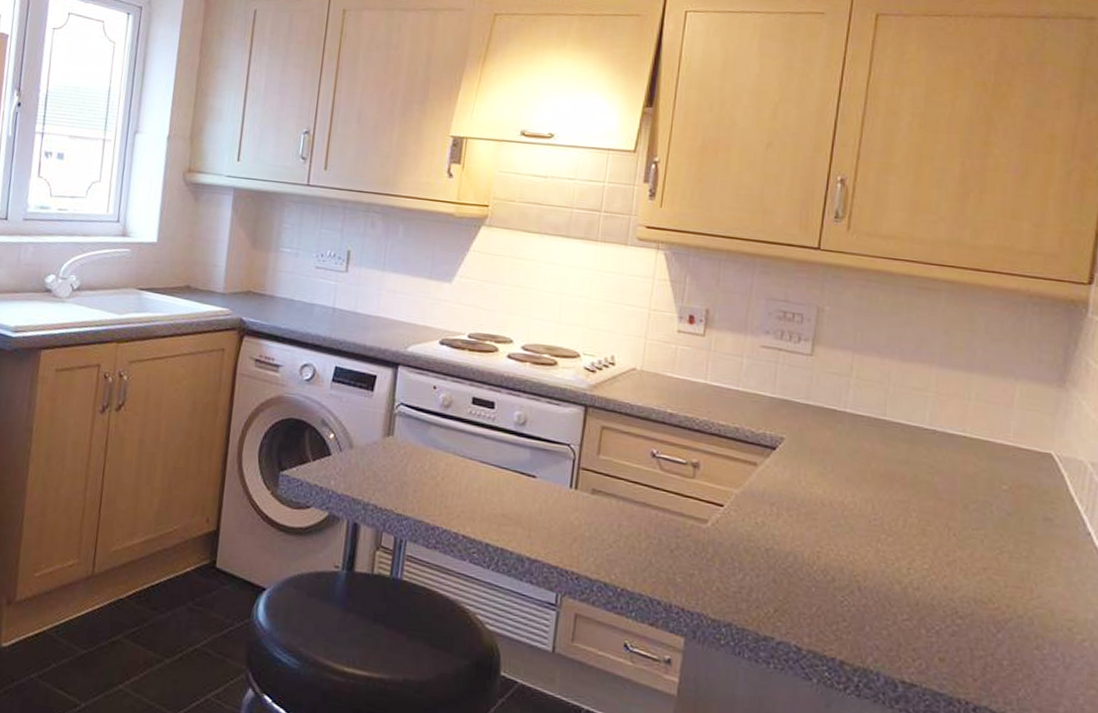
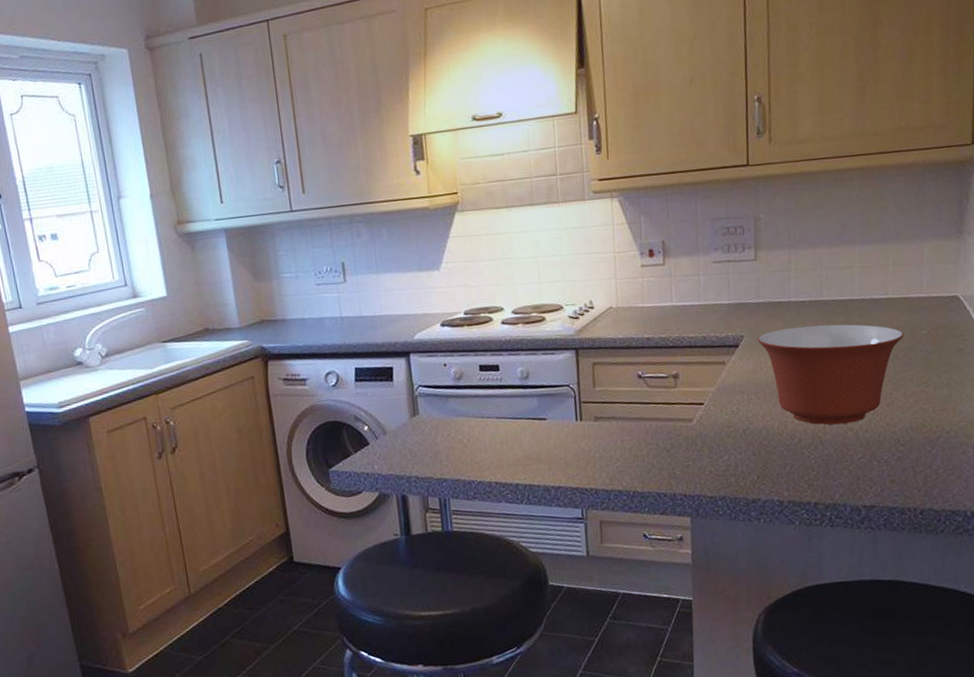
mixing bowl: none [799,440,979,575] -> present [757,324,904,425]

